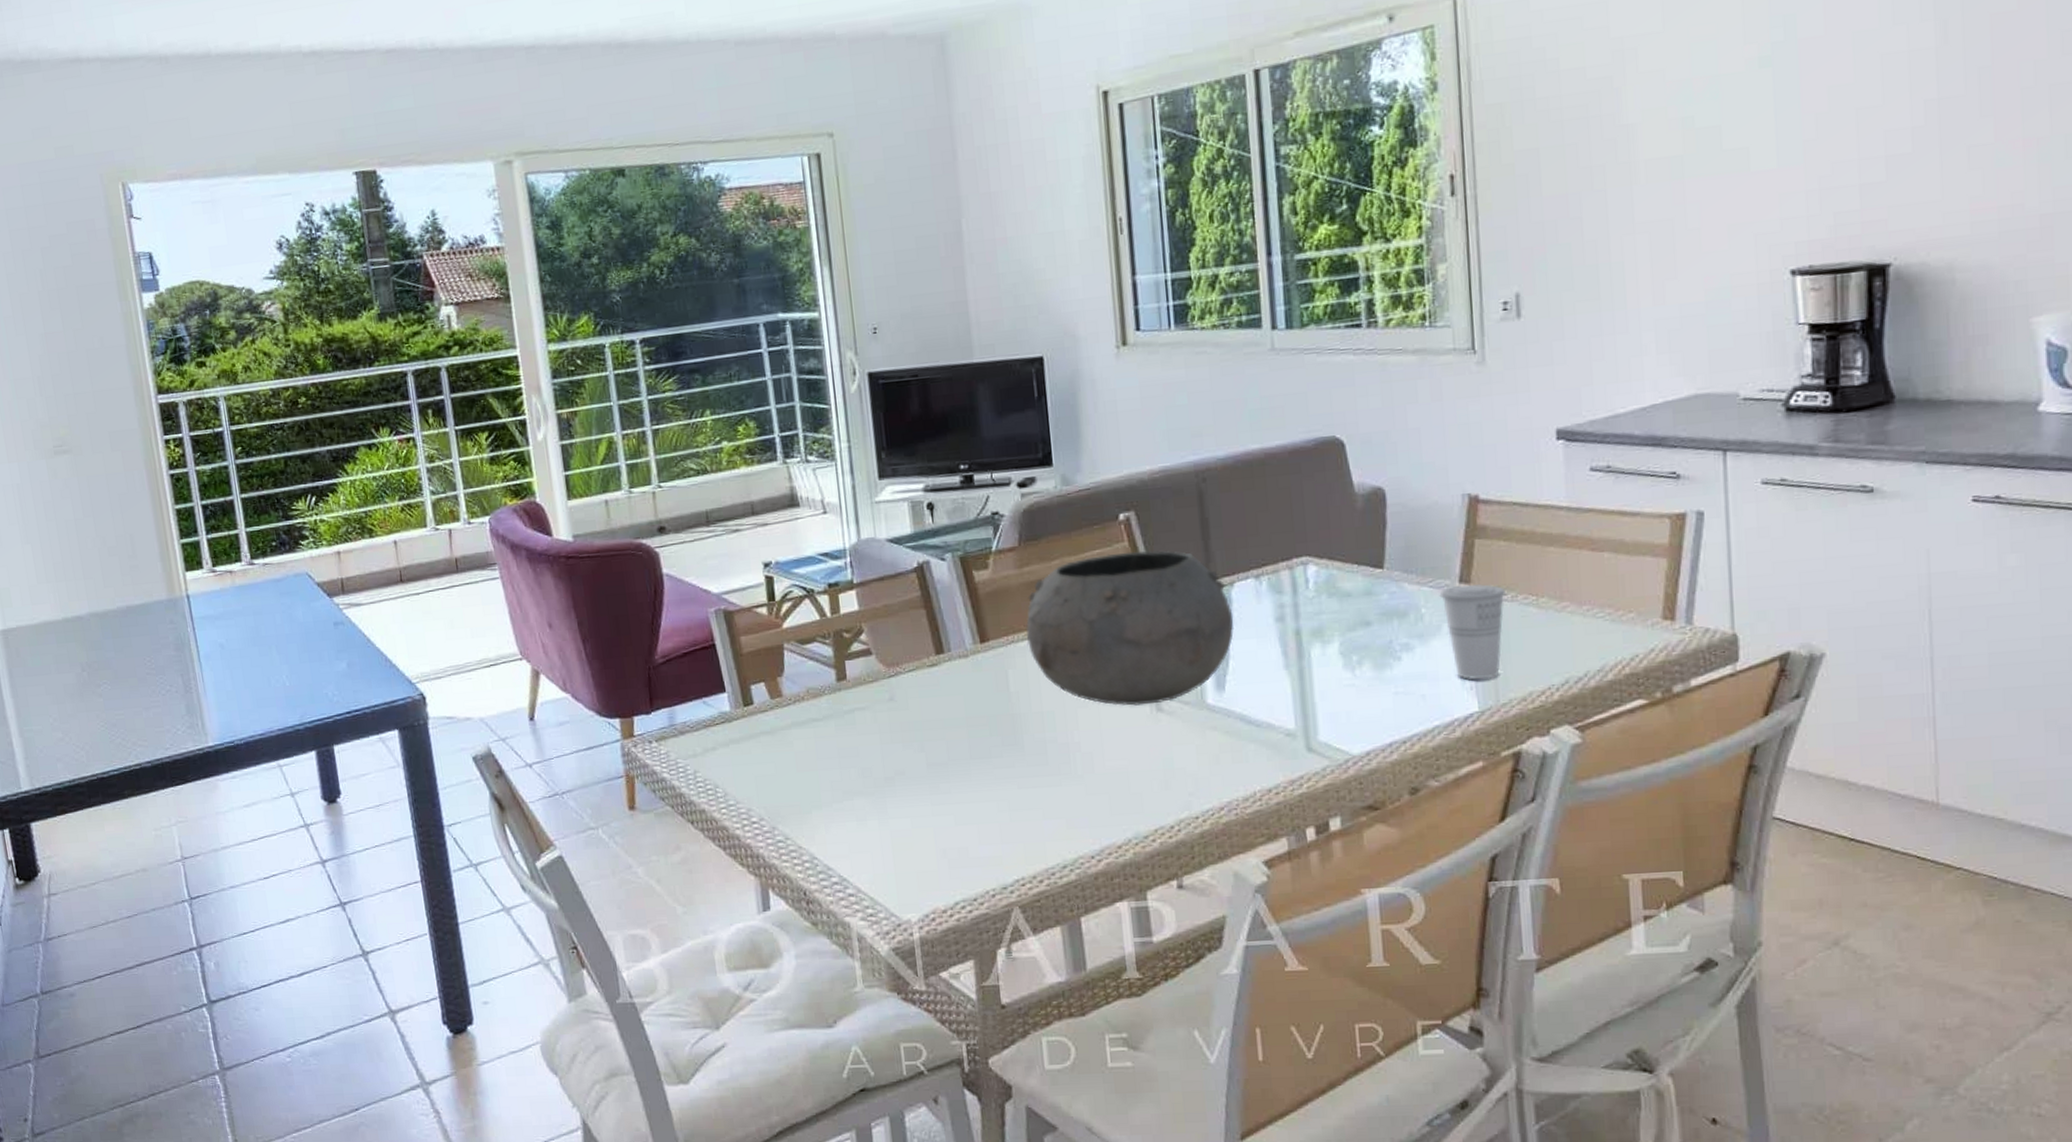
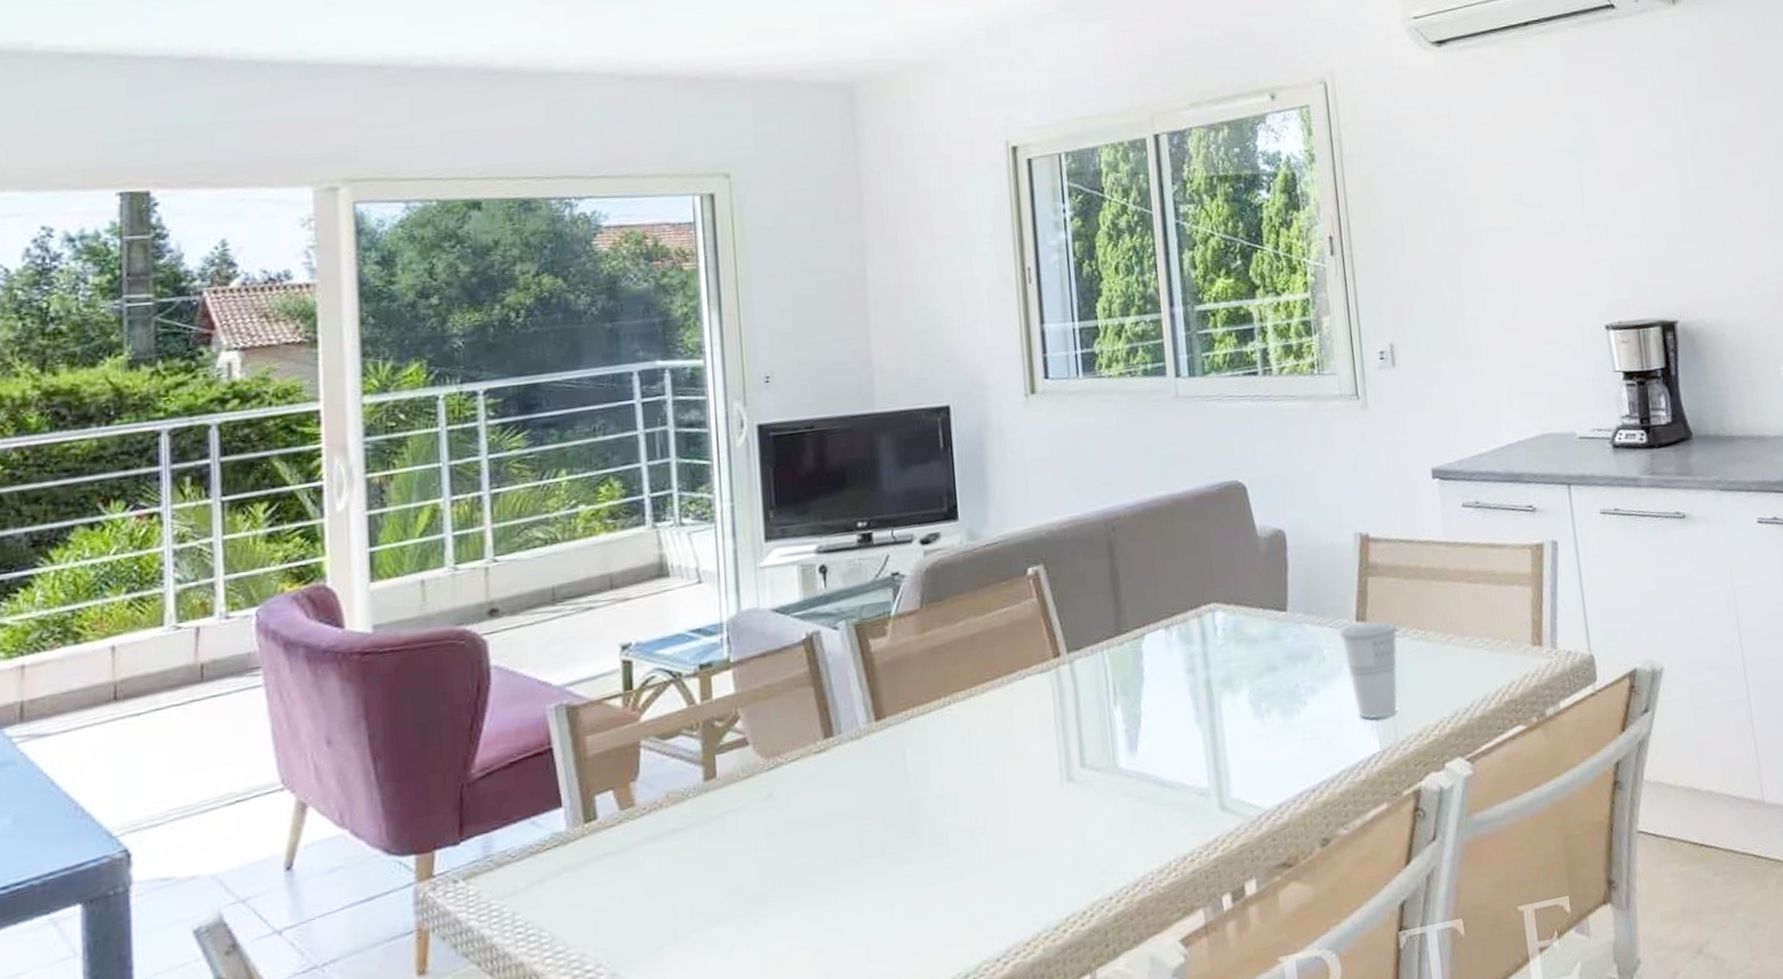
bowl: present [1025,550,1235,706] -> none [926,604,1146,780]

